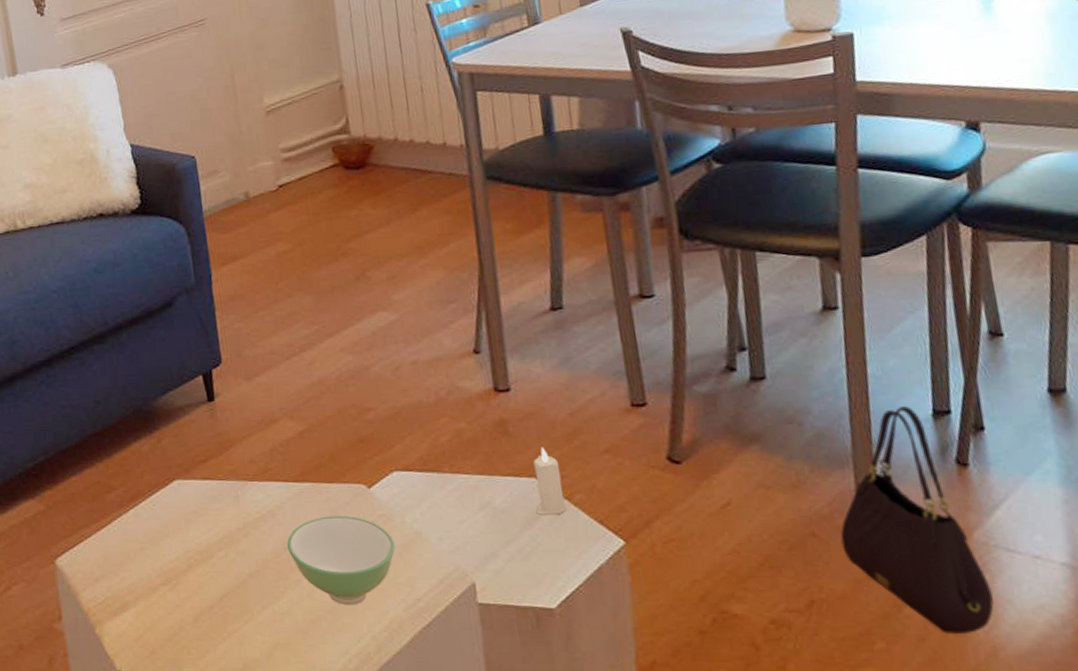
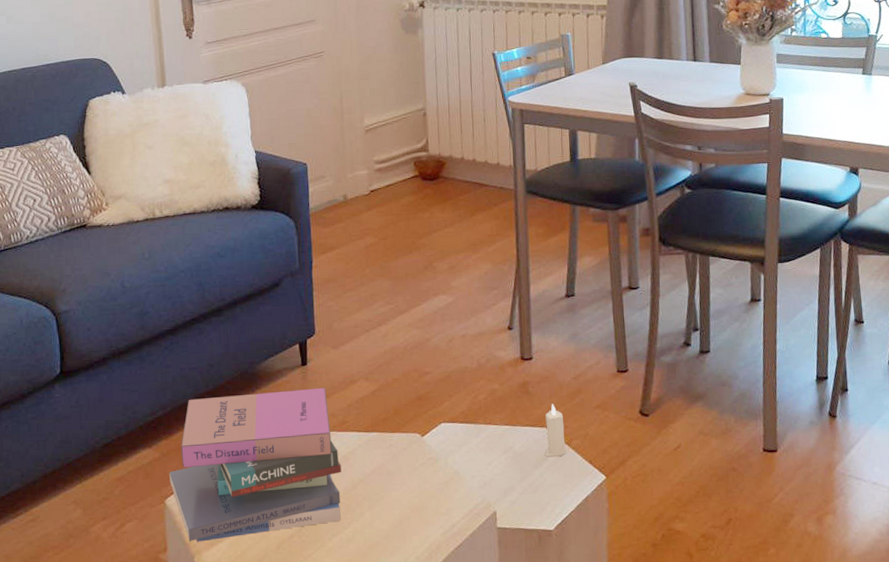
books: none [58,427,272,610] -> present [169,387,341,542]
bowl: present [287,515,396,606] -> none [356,459,439,532]
handbag: present [840,406,994,634] -> none [751,374,846,541]

